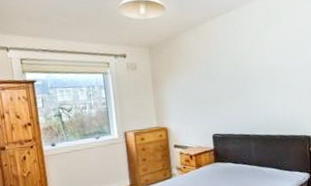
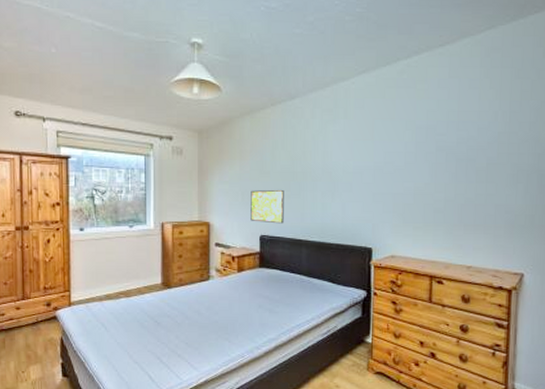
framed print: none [200,92,232,123] -> present [250,189,284,224]

